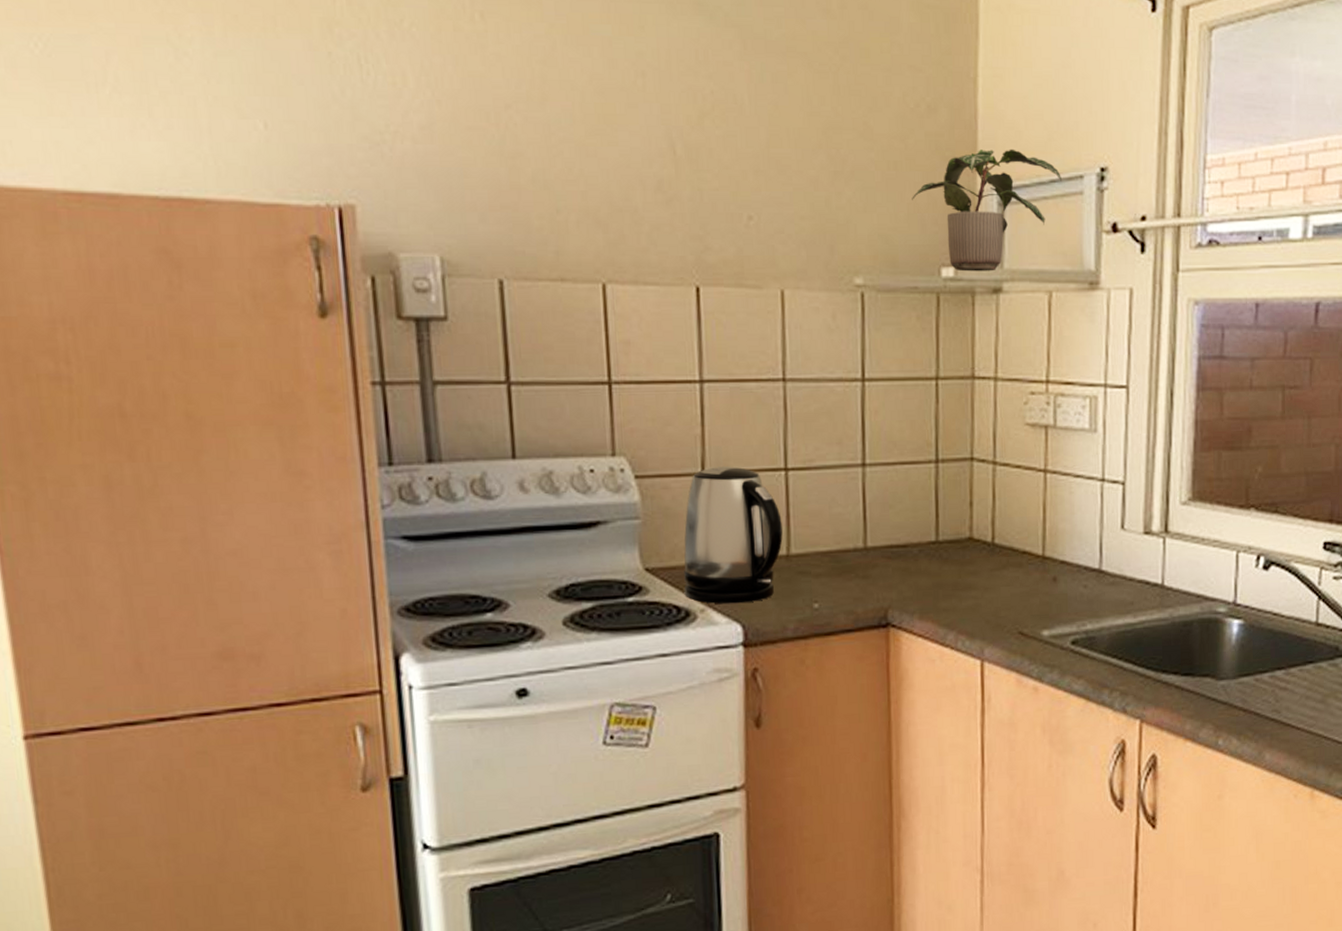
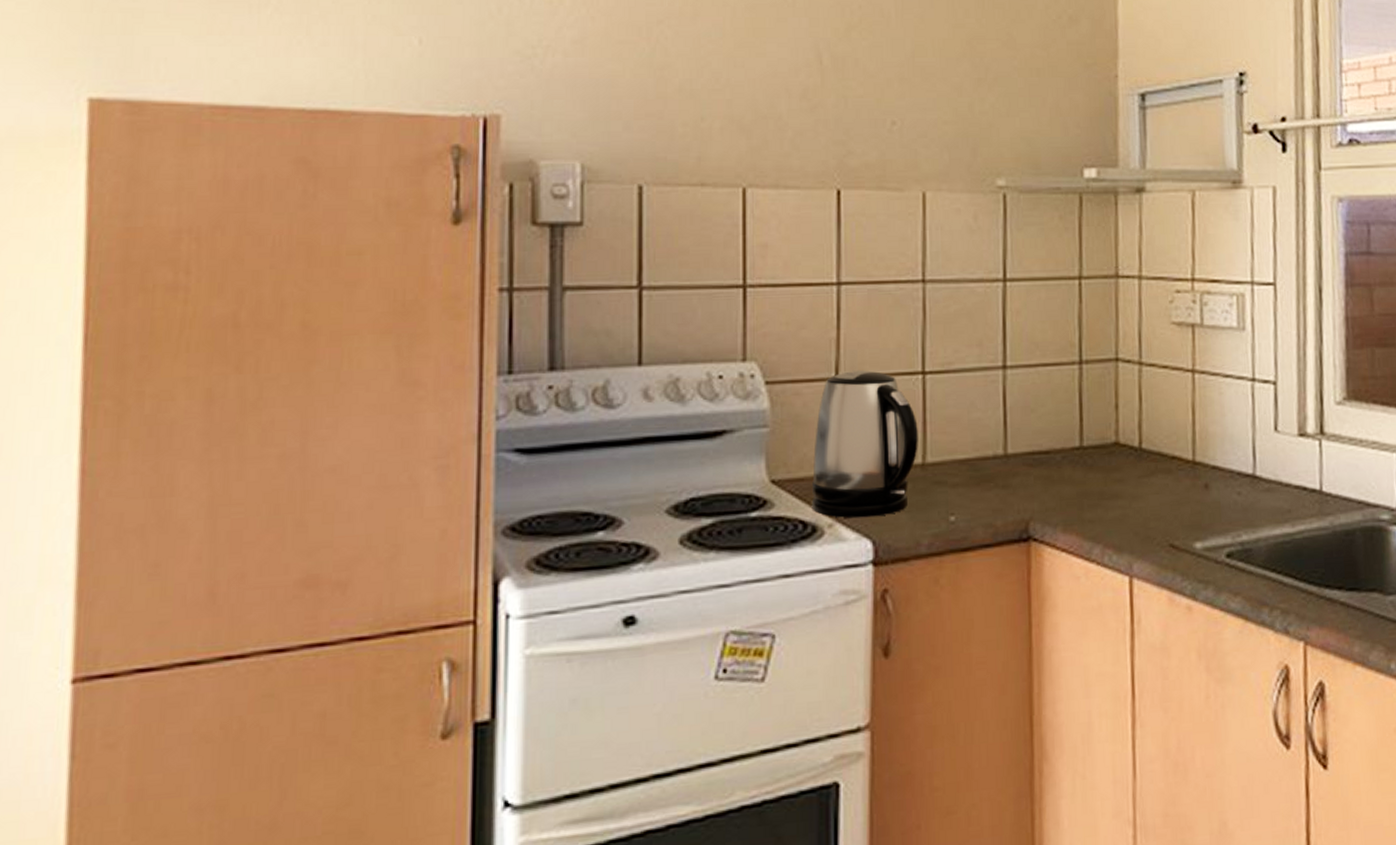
potted plant: present [912,149,1061,272] -> none [1054,56,1201,172]

